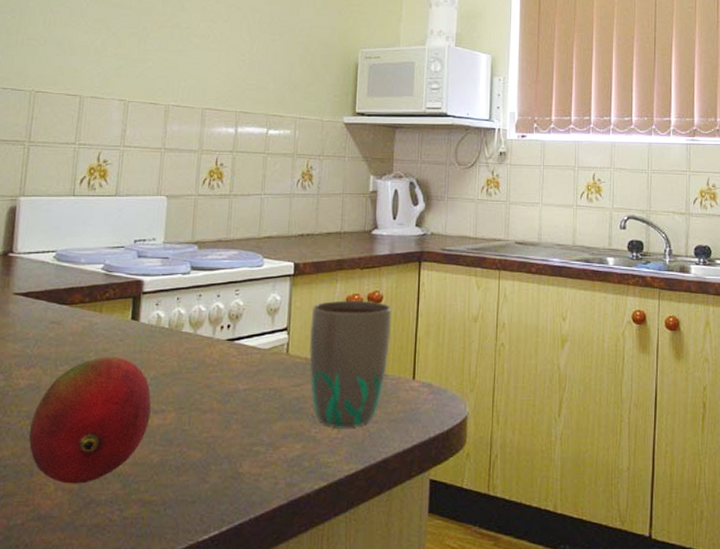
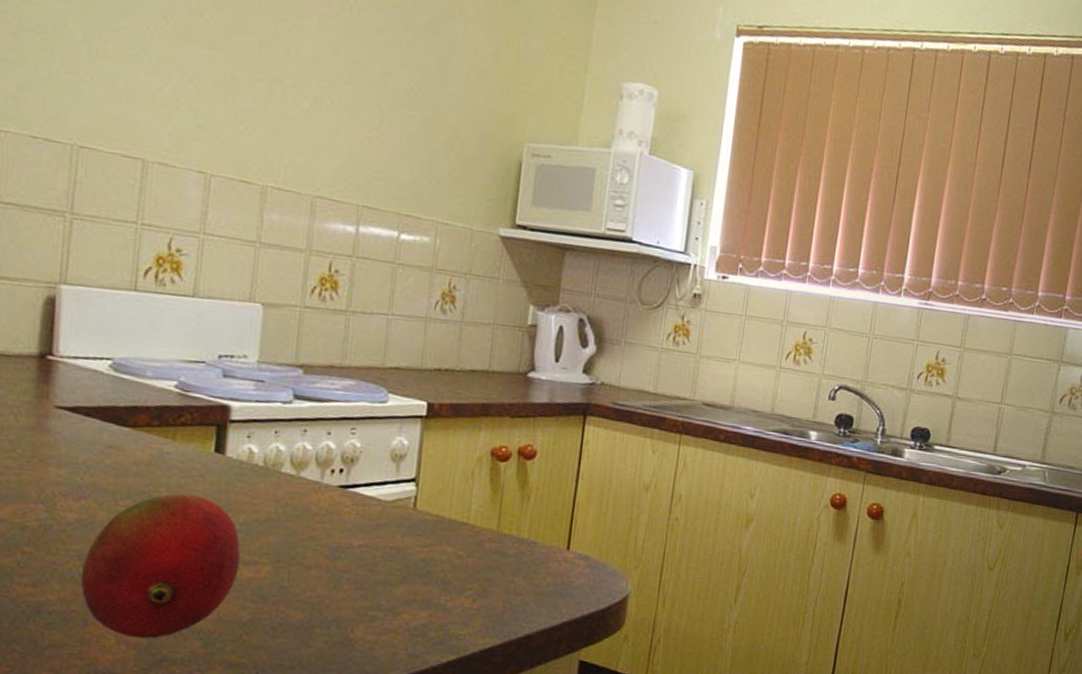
mug: present [309,300,392,428] -> none [441,451,546,598]

